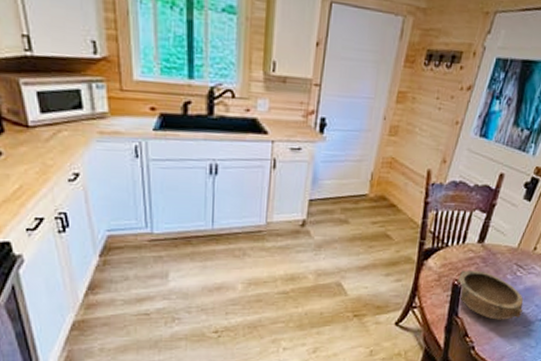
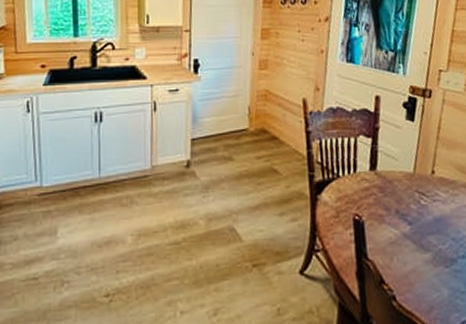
bowl: present [456,270,524,320] -> none [357,201,439,260]

